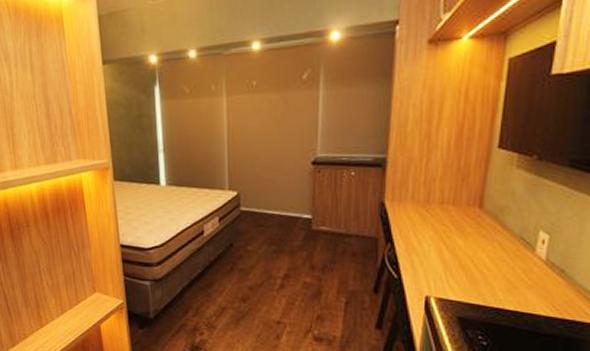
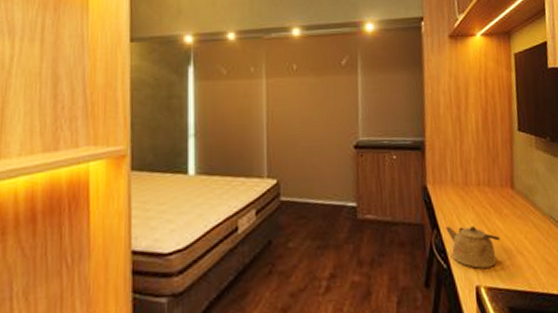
kettle: none [401,241,458,281] -> present [446,226,500,269]

